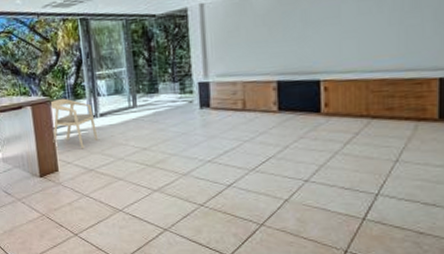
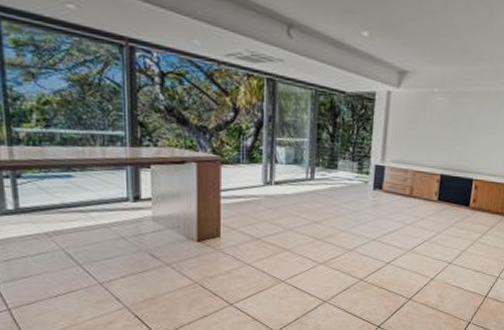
armchair: present [50,98,99,149] -> none [218,159,270,216]

